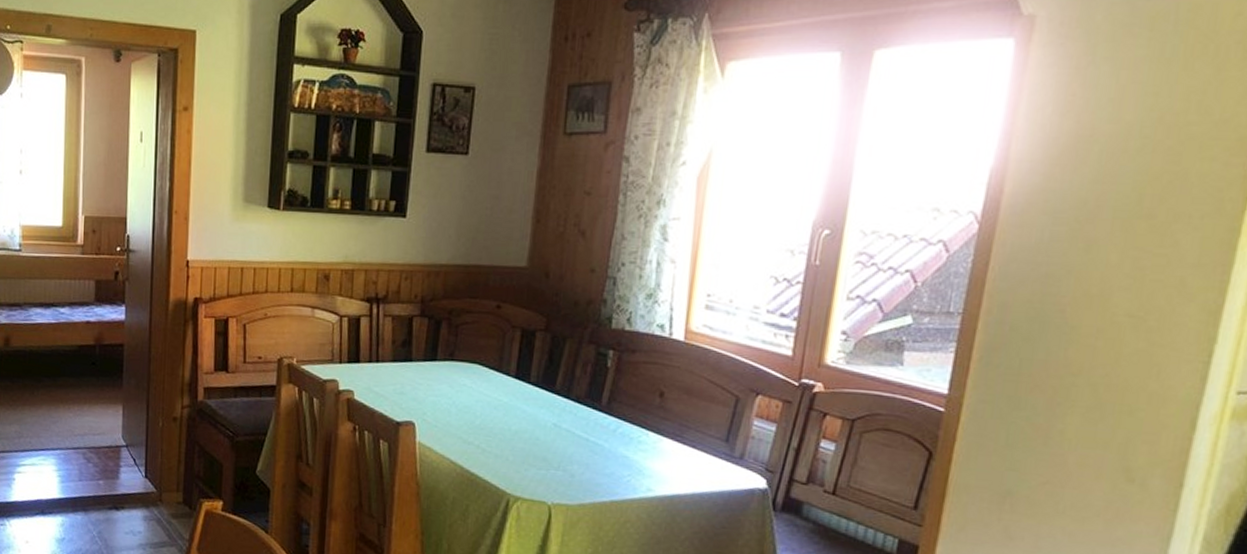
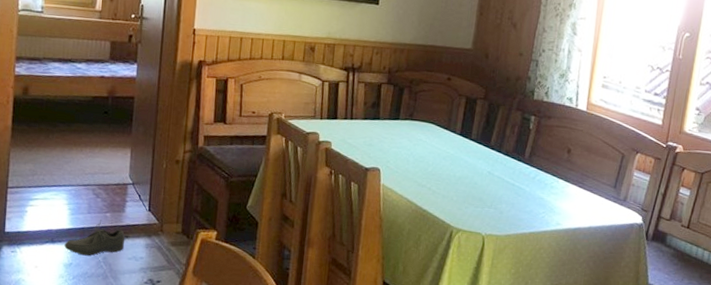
arctic: none [55,488,121,530] -> present [64,220,125,256]

